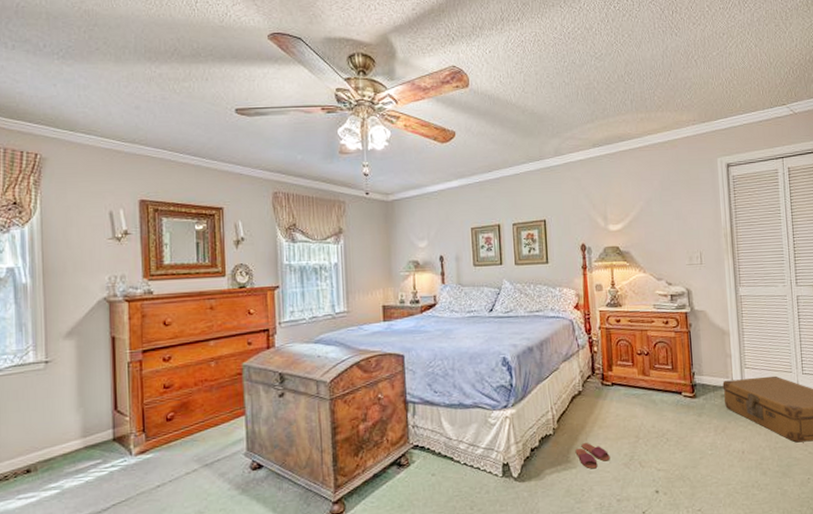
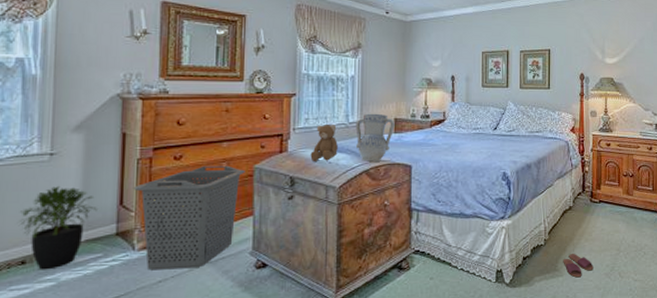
potted plant: none [21,392,93,478] -> present [18,185,97,270]
laundry basket: none [125,364,234,475] -> present [133,165,245,271]
teddy bear: none [298,316,326,357] -> present [310,125,338,162]
vase: none [342,301,384,354] -> present [355,113,395,162]

